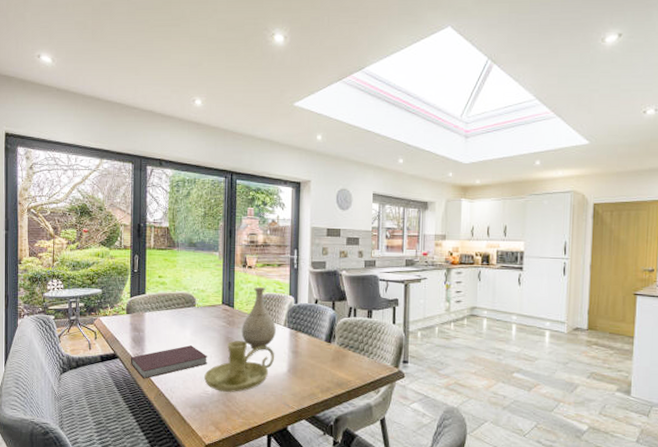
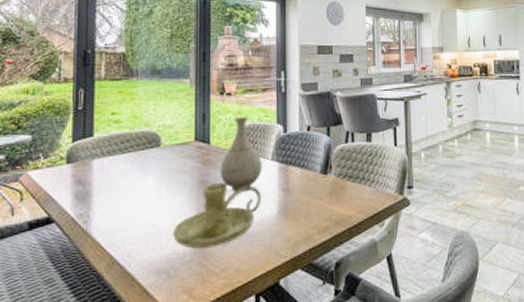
notebook: present [131,345,208,379] -> none [72,195,178,246]

